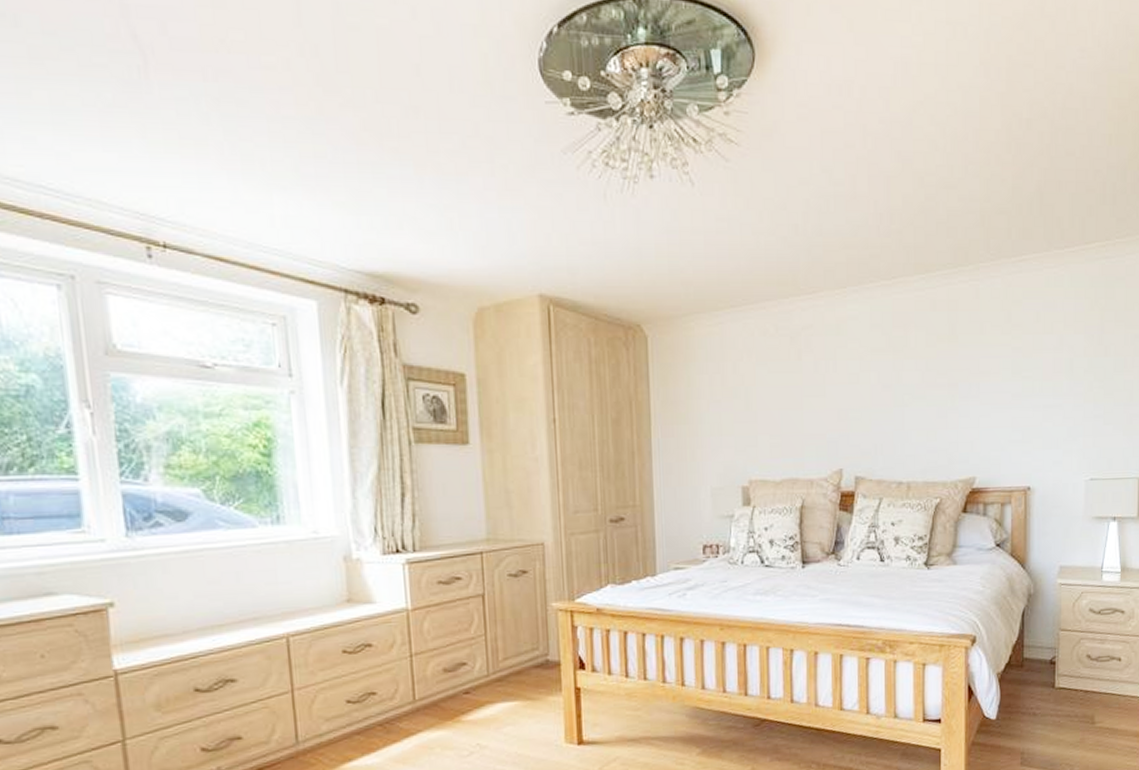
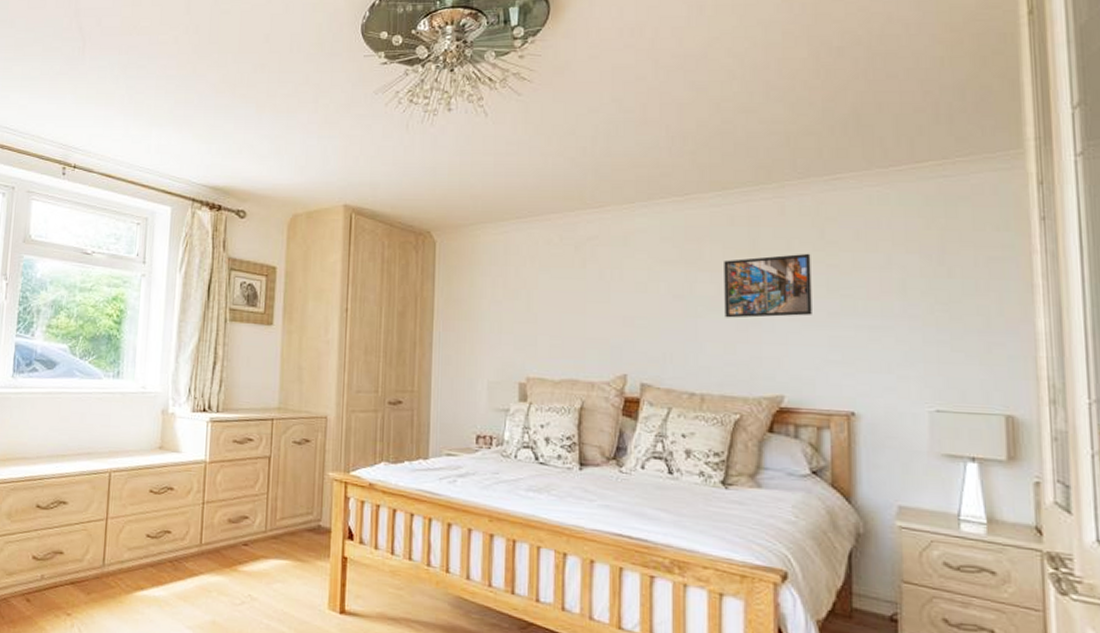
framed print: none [927,336,1000,405] -> present [724,253,812,318]

